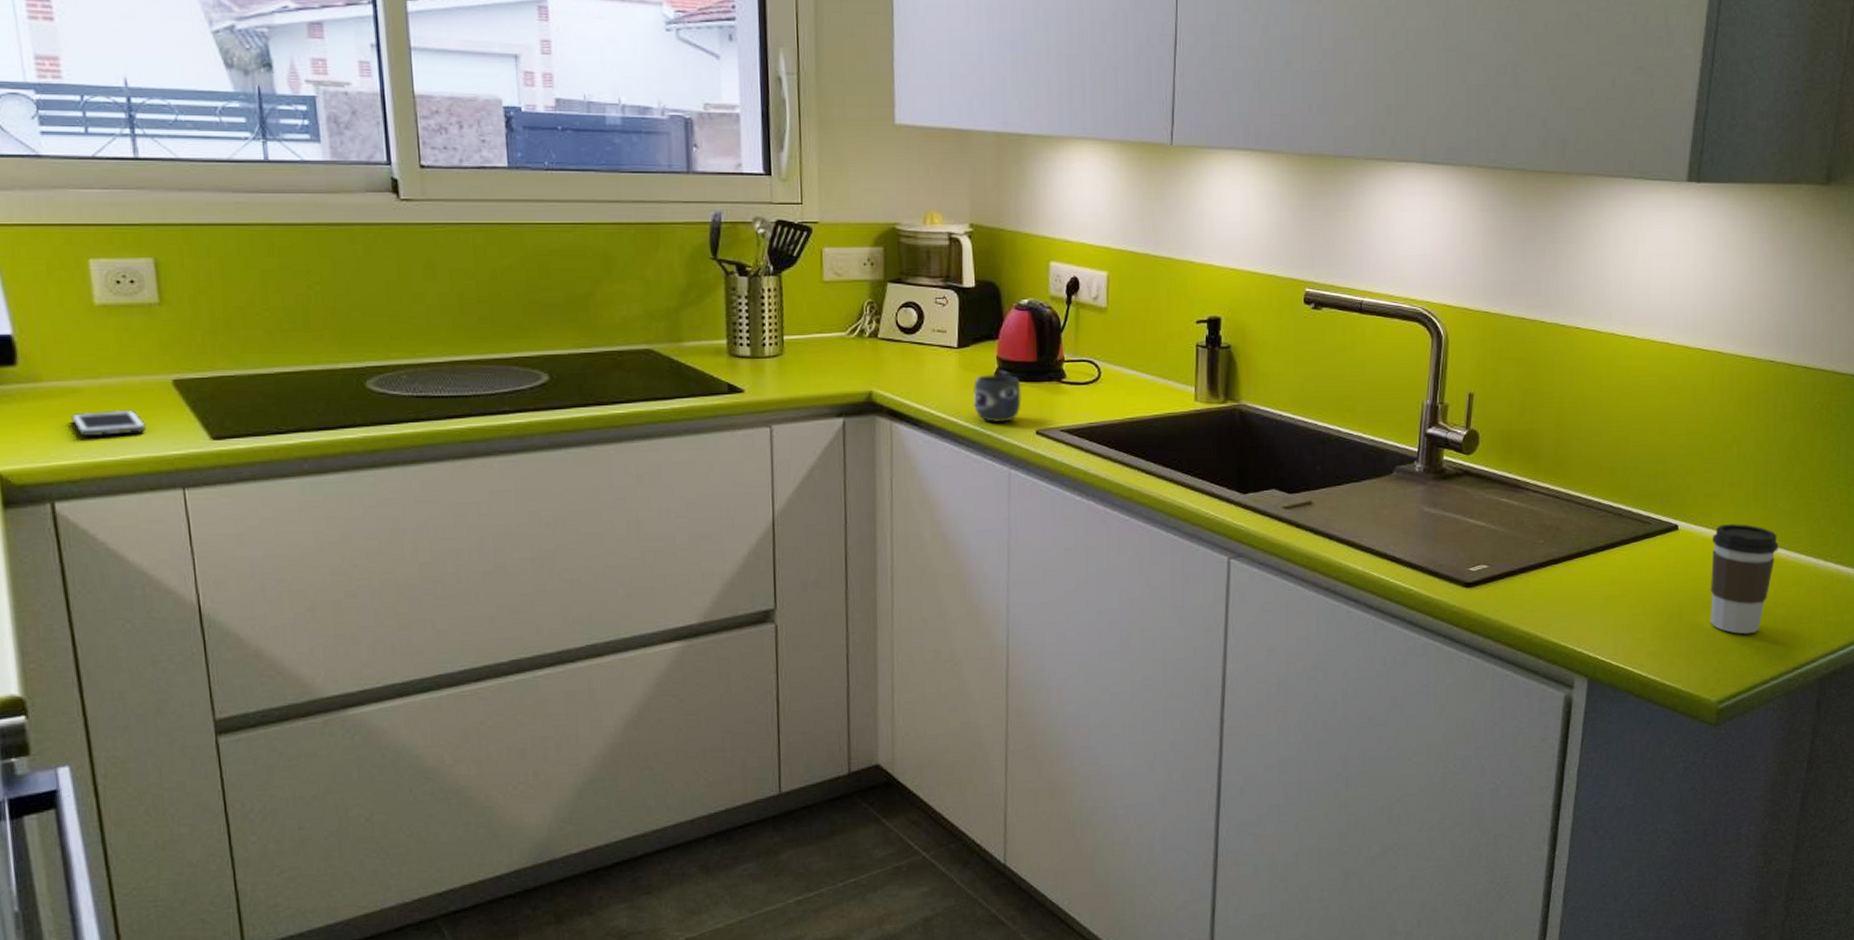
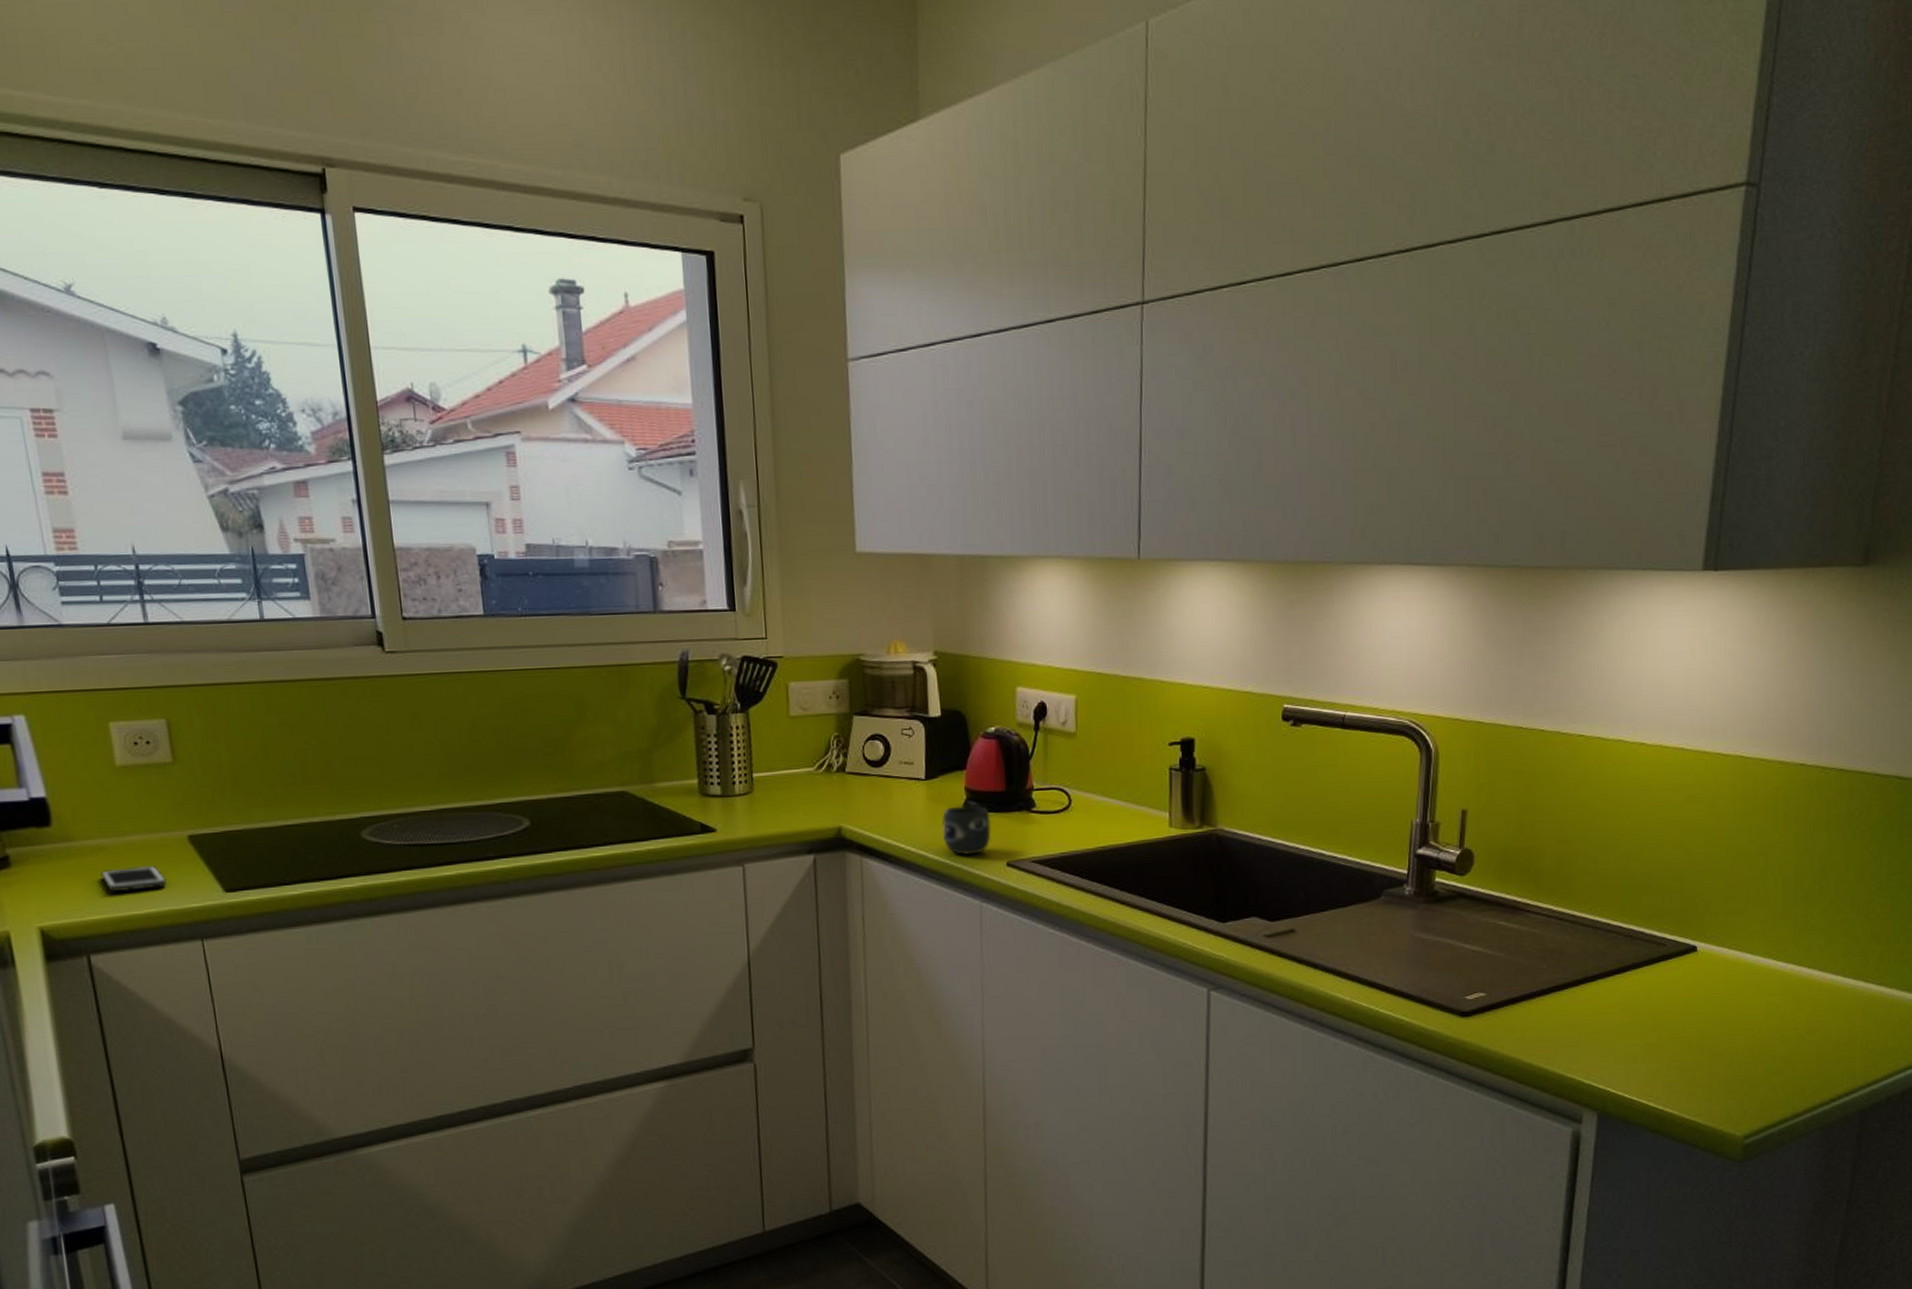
coffee cup: present [1709,524,1779,634] -> none [1733,943,1813,1064]

